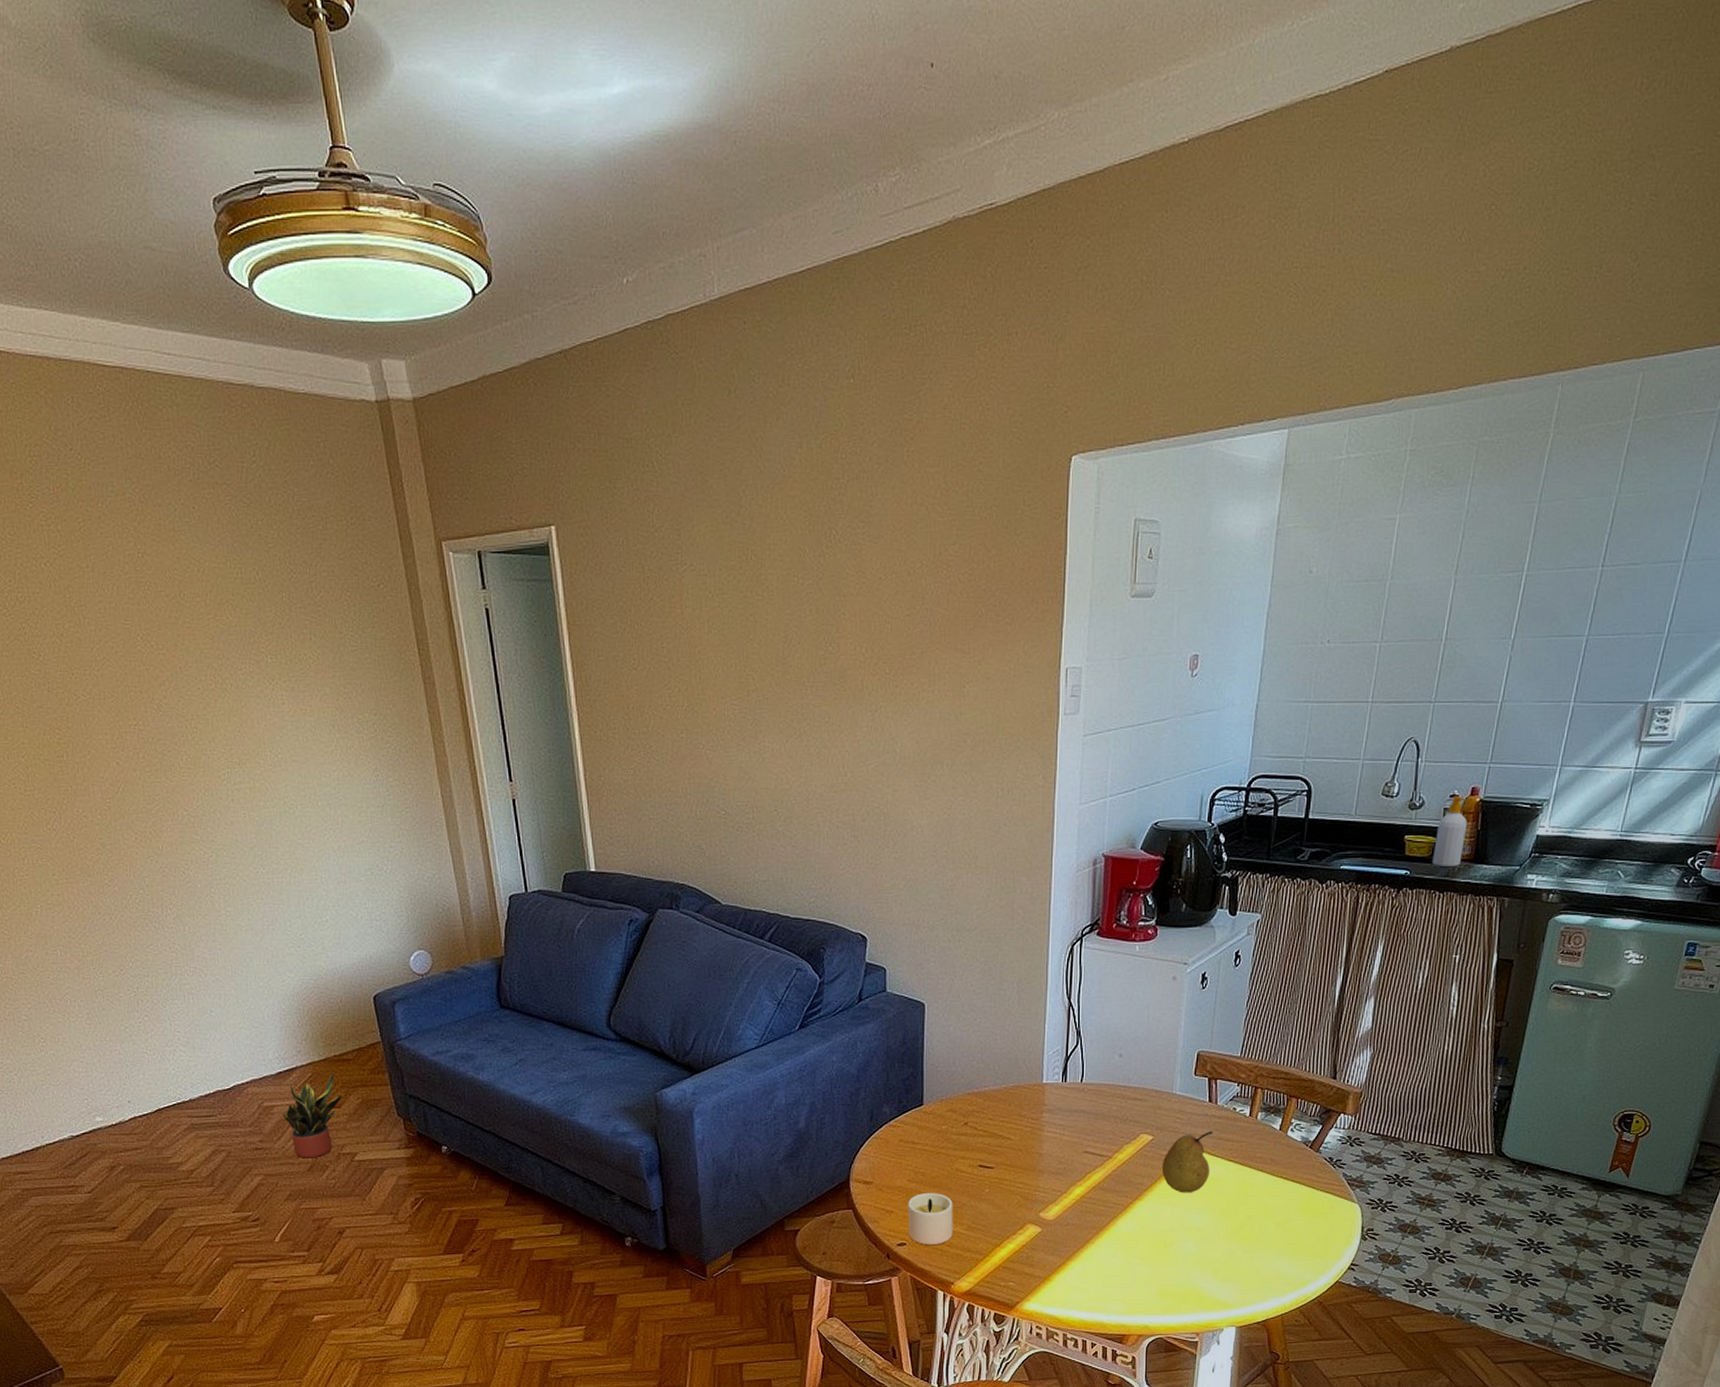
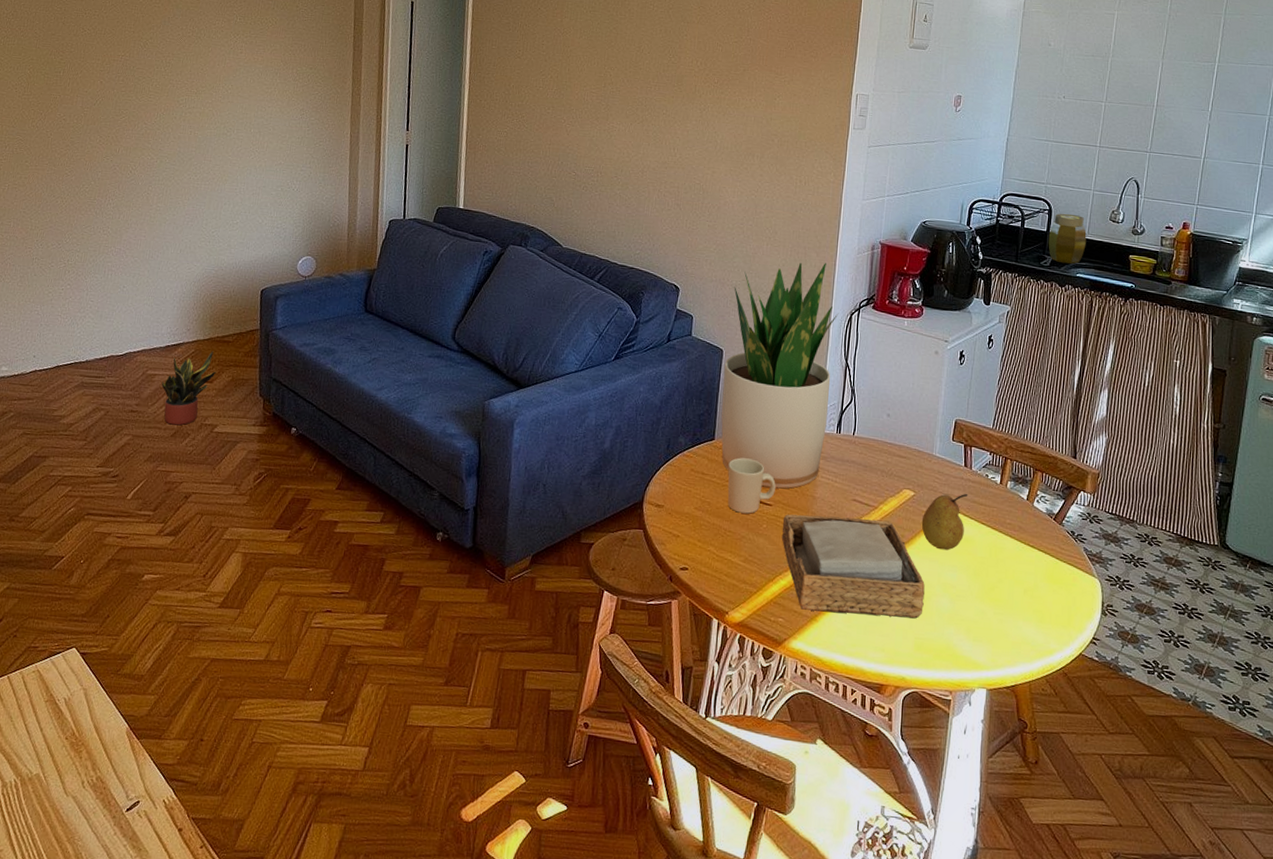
candle: present [908,1192,953,1246] -> none [691,521,734,573]
planter: none [928,887,1058,1150] -> present [721,262,839,489]
mug: none [941,1121,996,1180] -> present [727,457,776,514]
napkin holder: none [1006,1169,1167,1271] -> present [781,514,925,619]
jar: none [1306,792,1353,855] -> present [1048,213,1087,264]
soap bottle: present [1432,796,1468,868] -> none [1154,228,1181,286]

